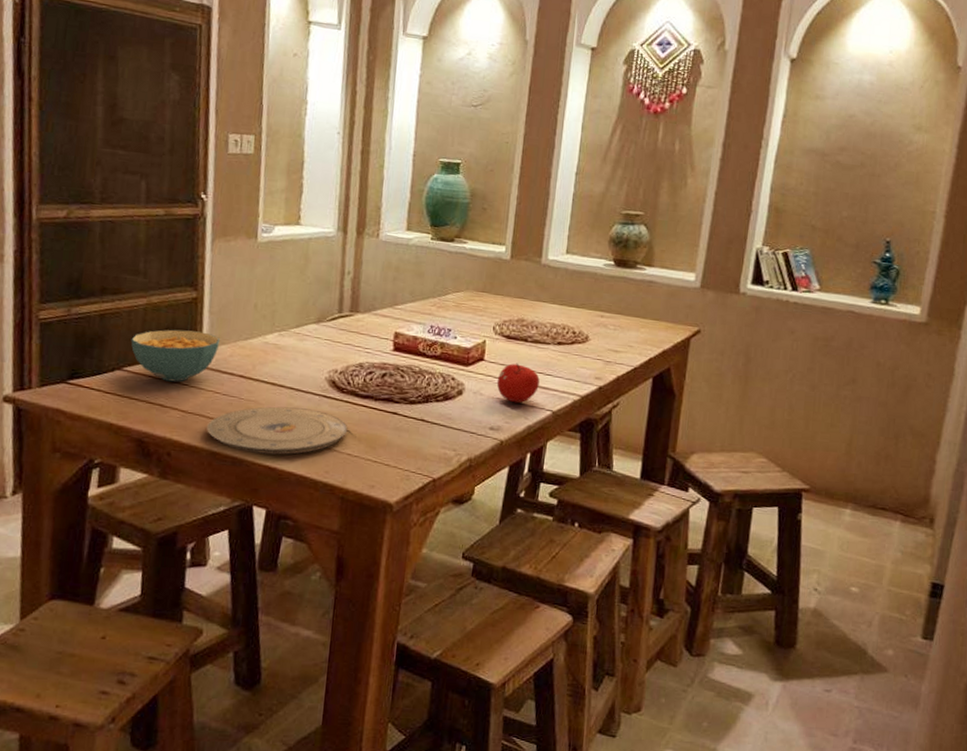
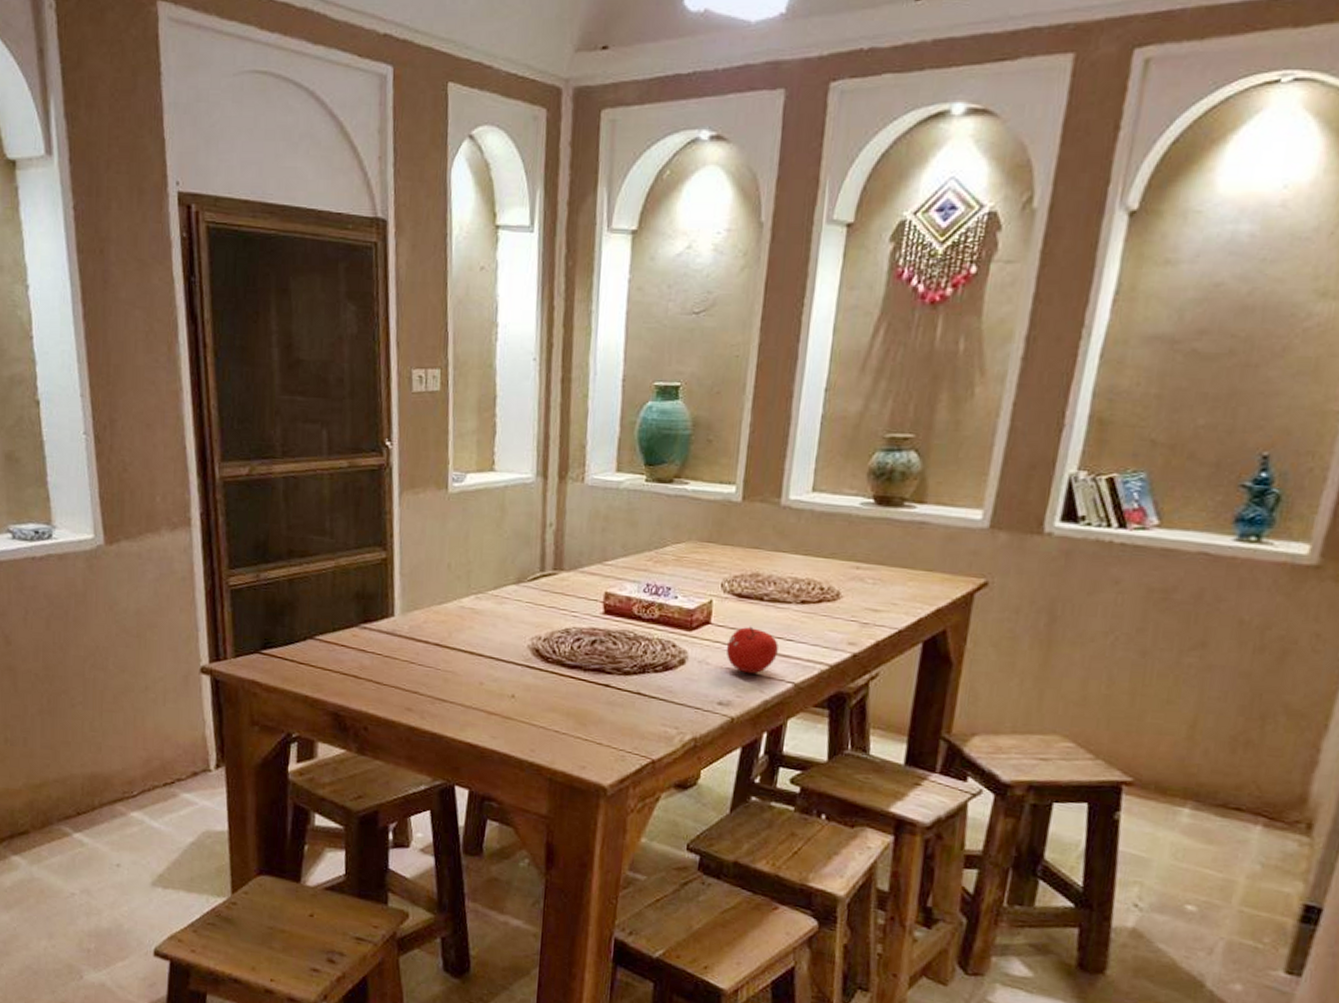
cereal bowl: present [131,329,221,382] -> none [321,594,414,652]
plate: present [207,406,348,455] -> none [403,678,555,731]

